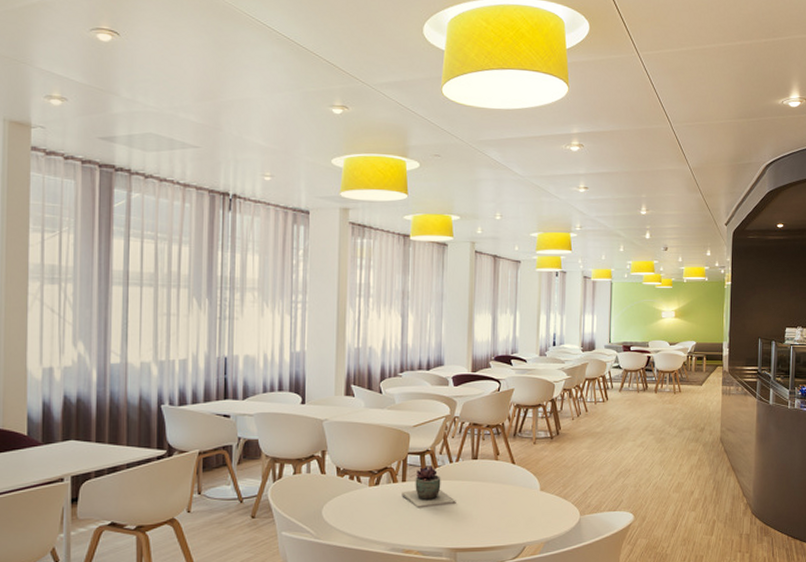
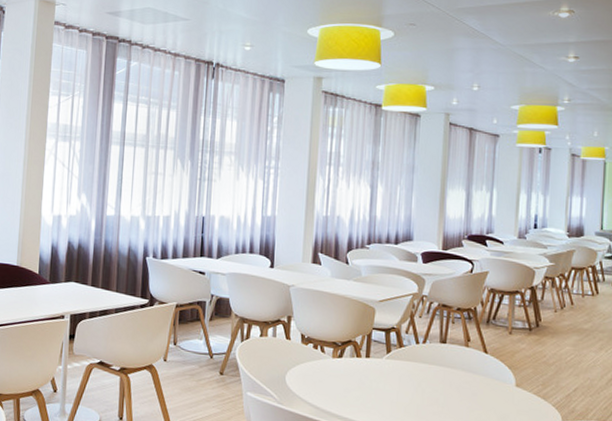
succulent plant: present [402,465,456,509] -> none [365,344,422,389]

